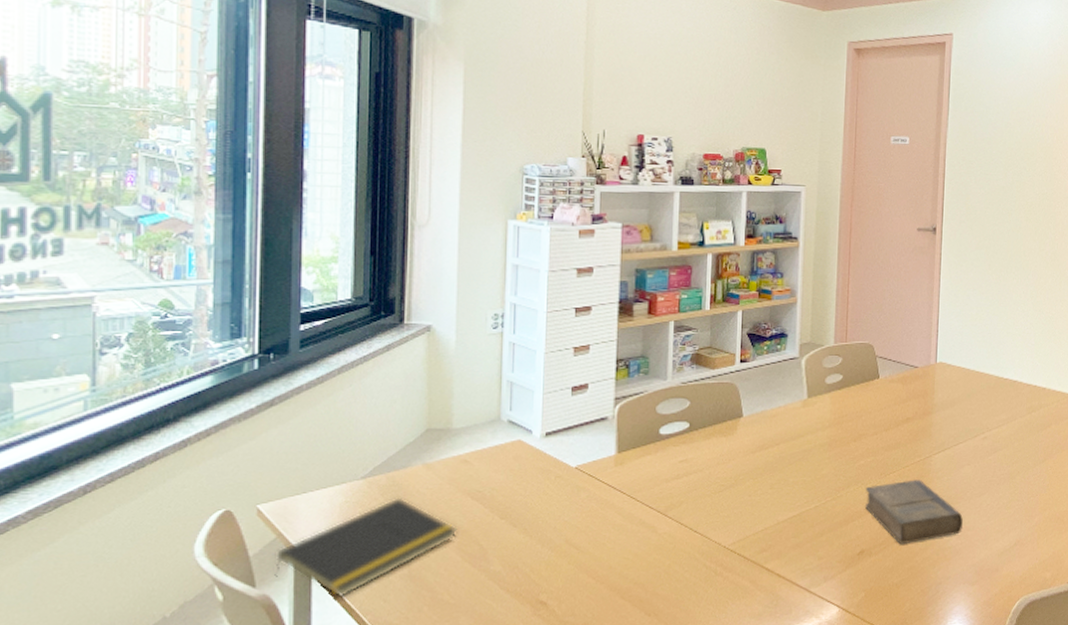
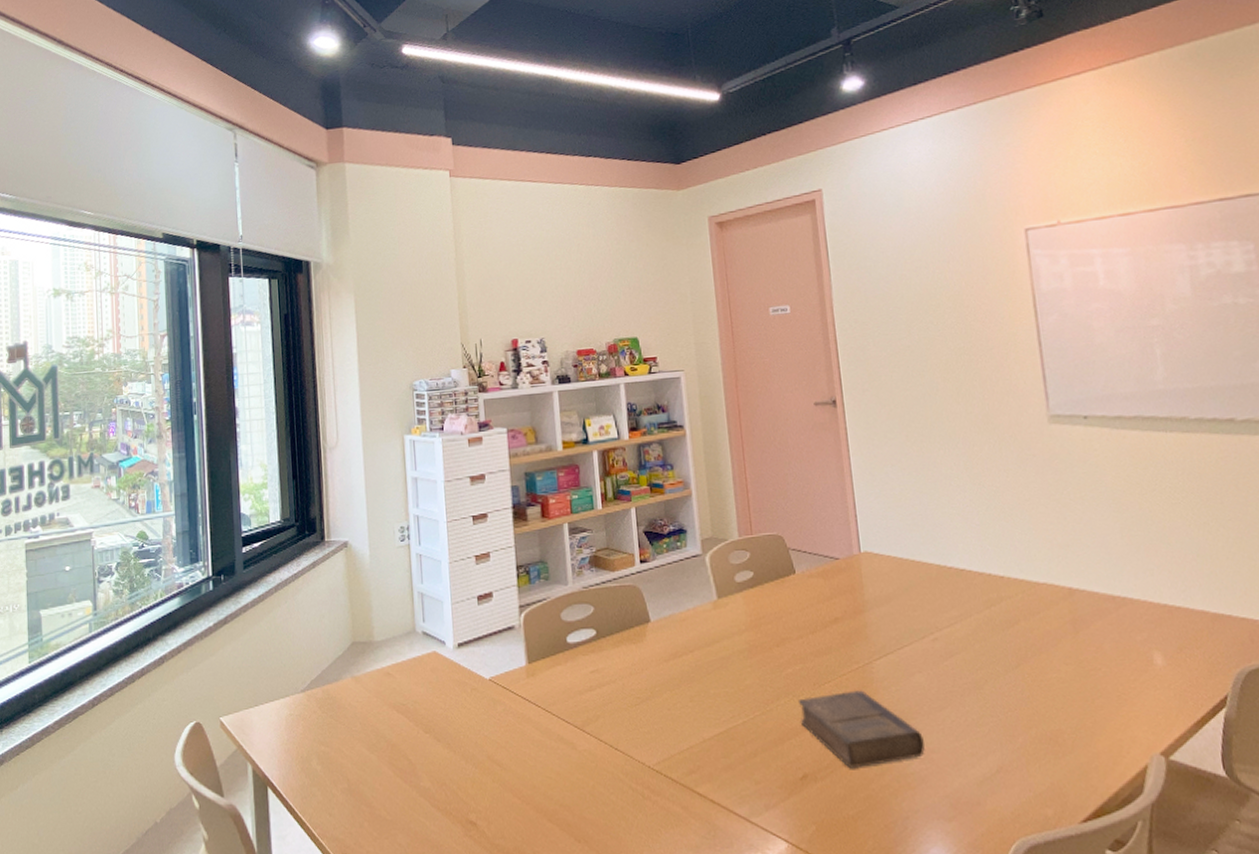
notepad: present [274,497,458,598] -> none [237,710,388,810]

